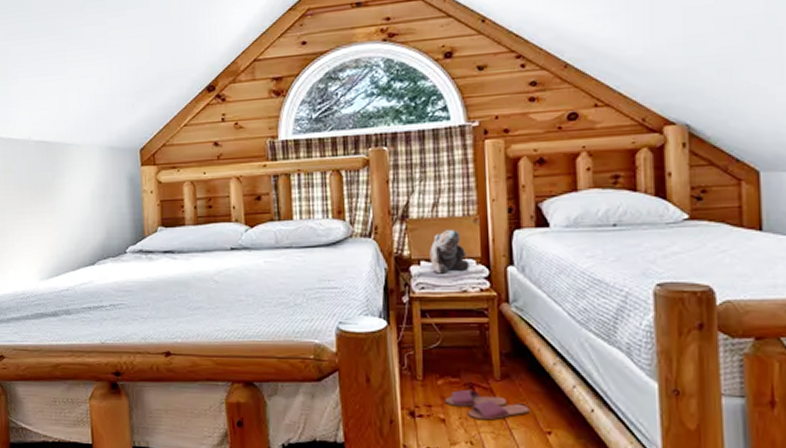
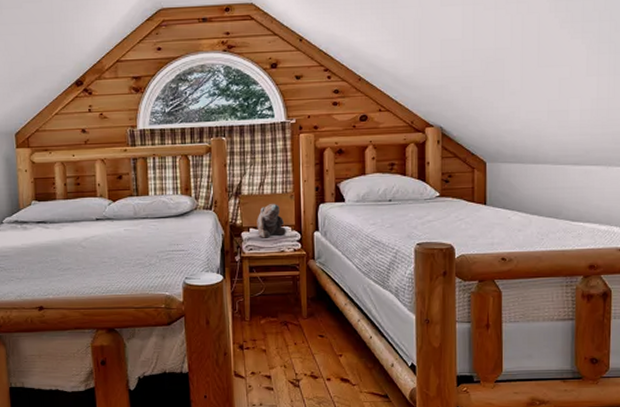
slippers: present [444,389,530,420] -> none [266,326,327,349]

